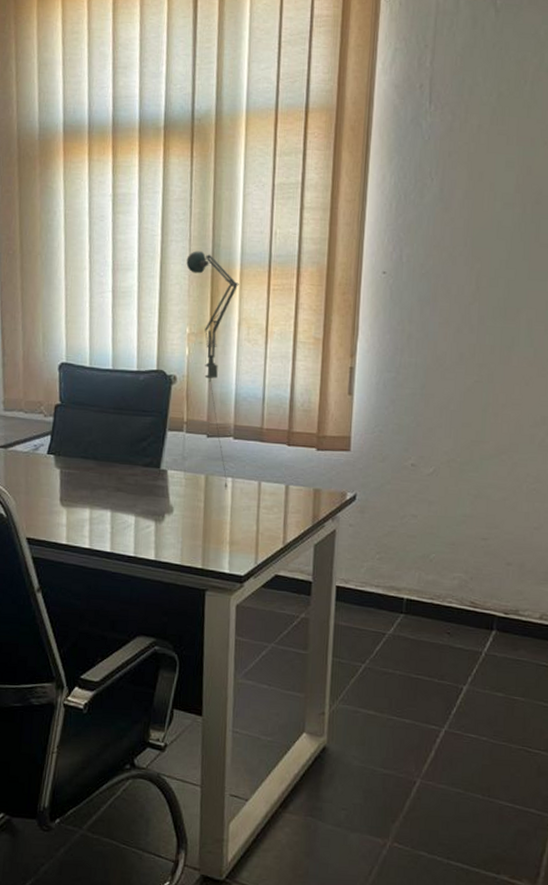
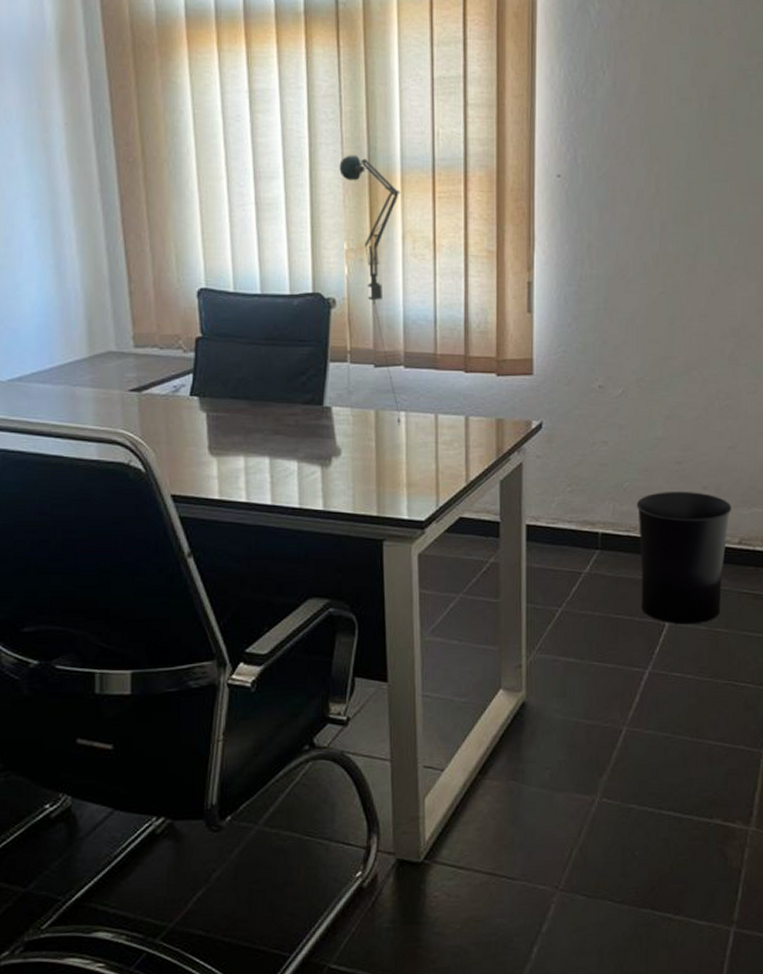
waste bin: none [441,565,534,691] -> present [636,492,732,625]

